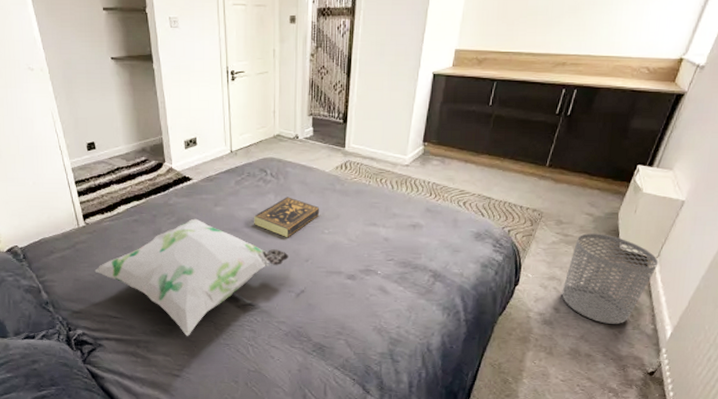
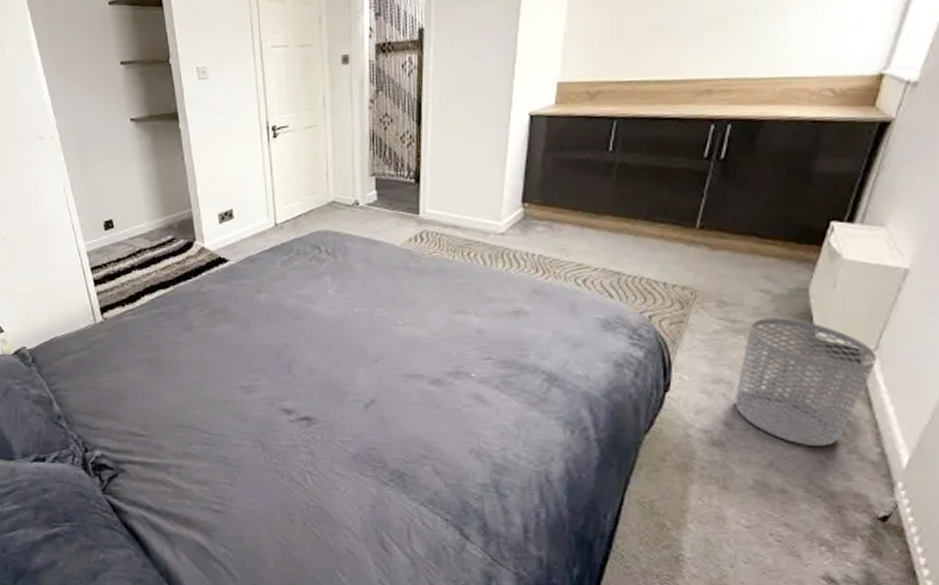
decorative pillow: present [94,218,289,336] -> none [114,309,353,460]
book: present [254,197,320,237] -> none [307,279,391,331]

